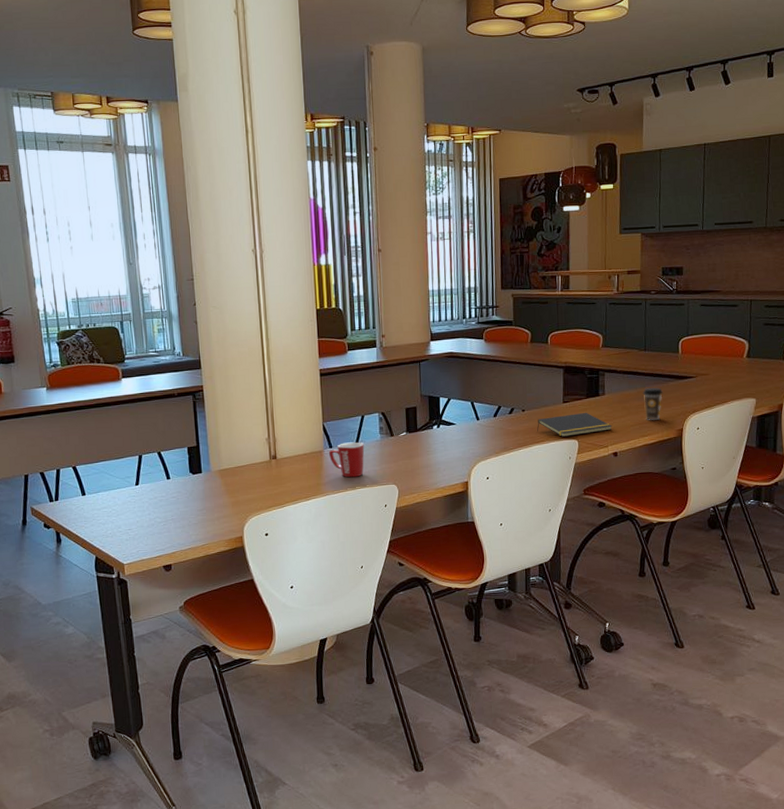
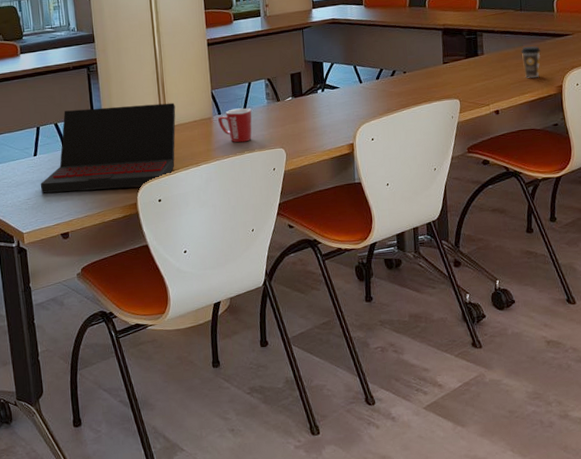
laptop: none [142,434,285,524] -> present [40,102,176,193]
notepad: present [537,412,612,437] -> none [419,72,493,97]

